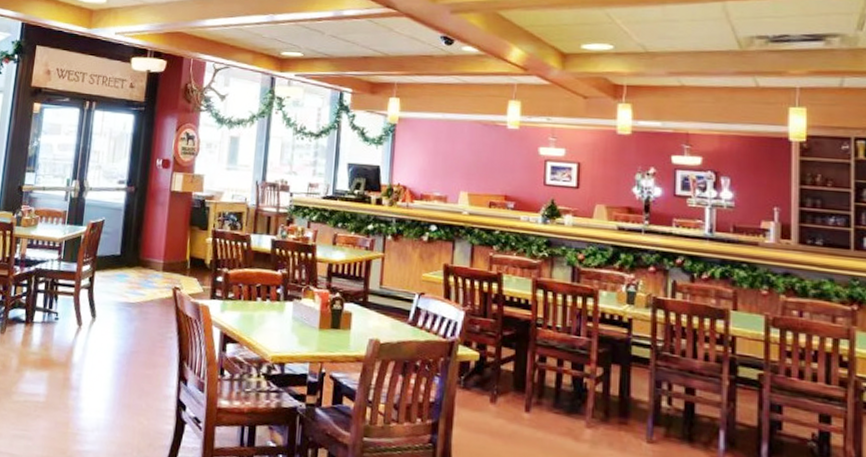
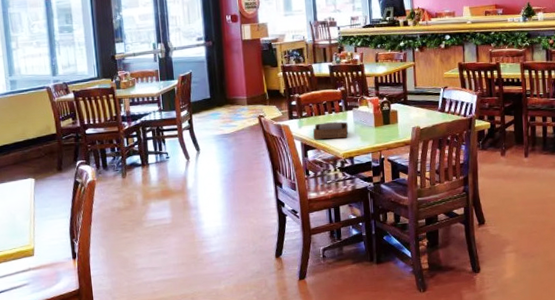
napkin holder: none [236,310,285,337] -> present [313,121,349,140]

